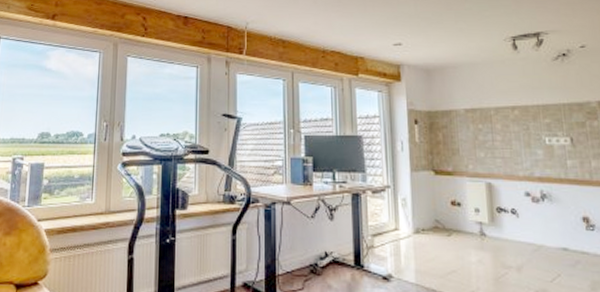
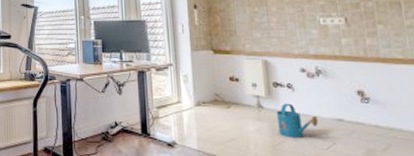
watering can: none [500,230,543,270] -> present [277,103,319,139]

